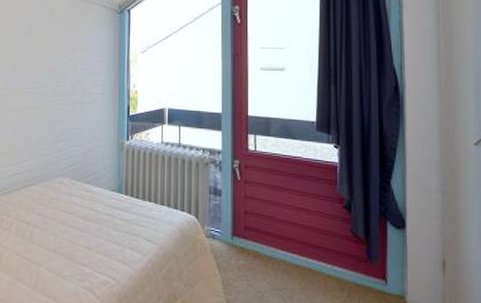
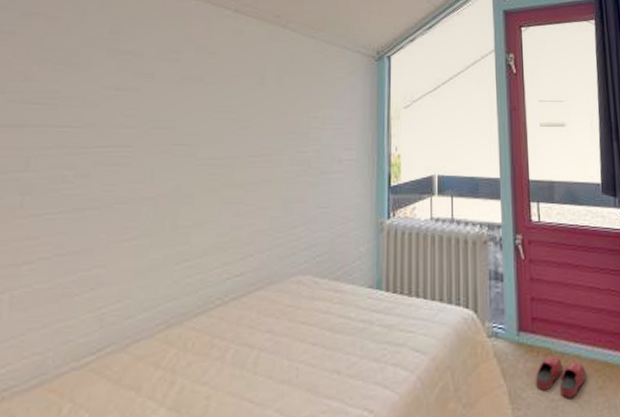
slippers: none [246,258,290,292] -> present [536,355,586,398]

